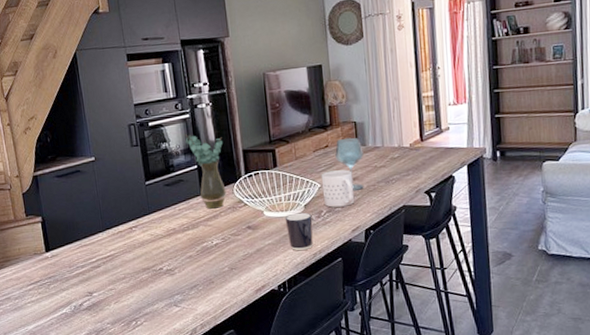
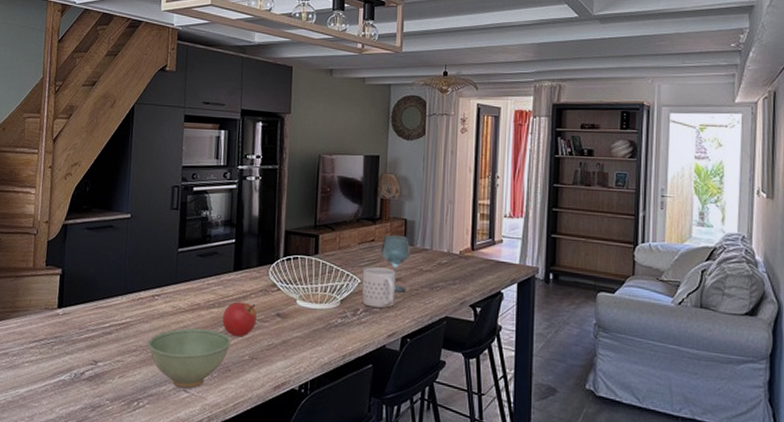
bowl: none [134,249,210,304] -> present [147,328,231,389]
vase: present [185,134,227,209] -> none [227,205,267,289]
fruit: none [198,221,230,253] -> present [222,301,257,337]
mug: present [285,212,314,251] -> none [317,307,347,350]

